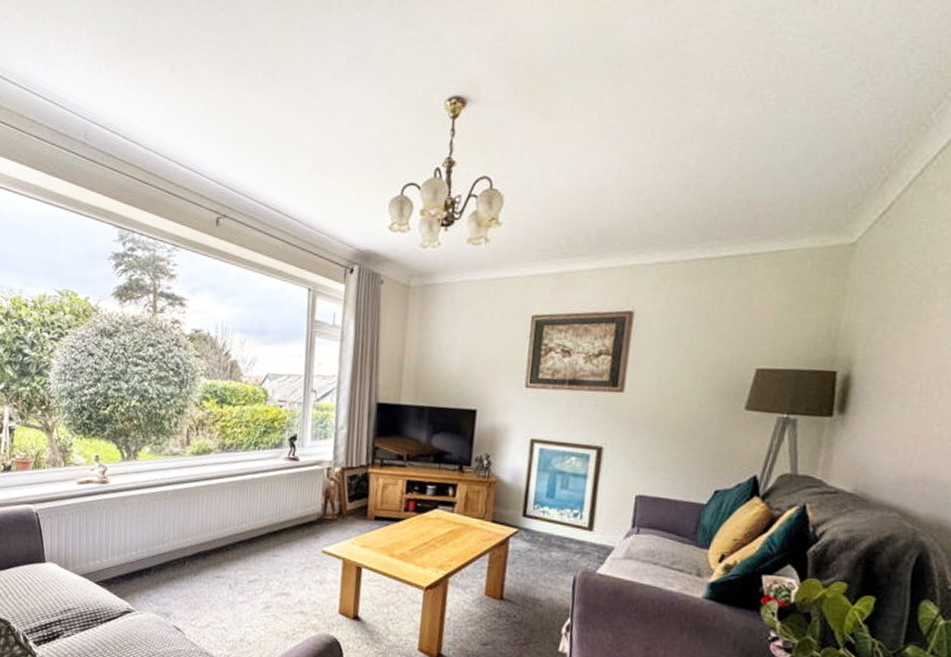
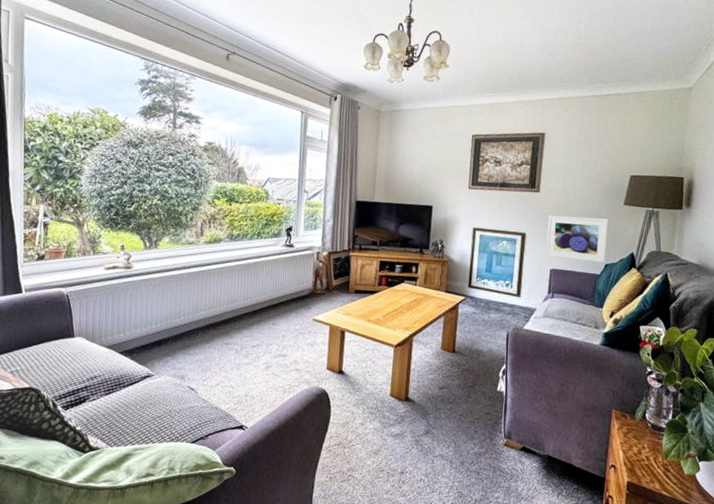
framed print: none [629,423,722,489] -> present [545,215,609,263]

